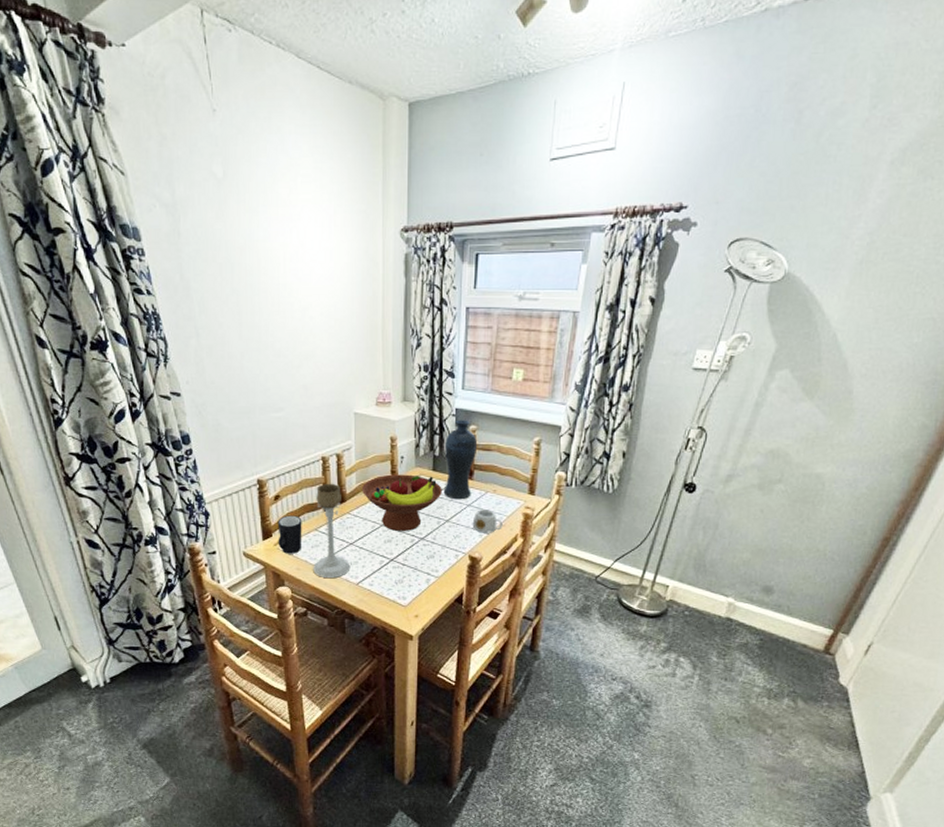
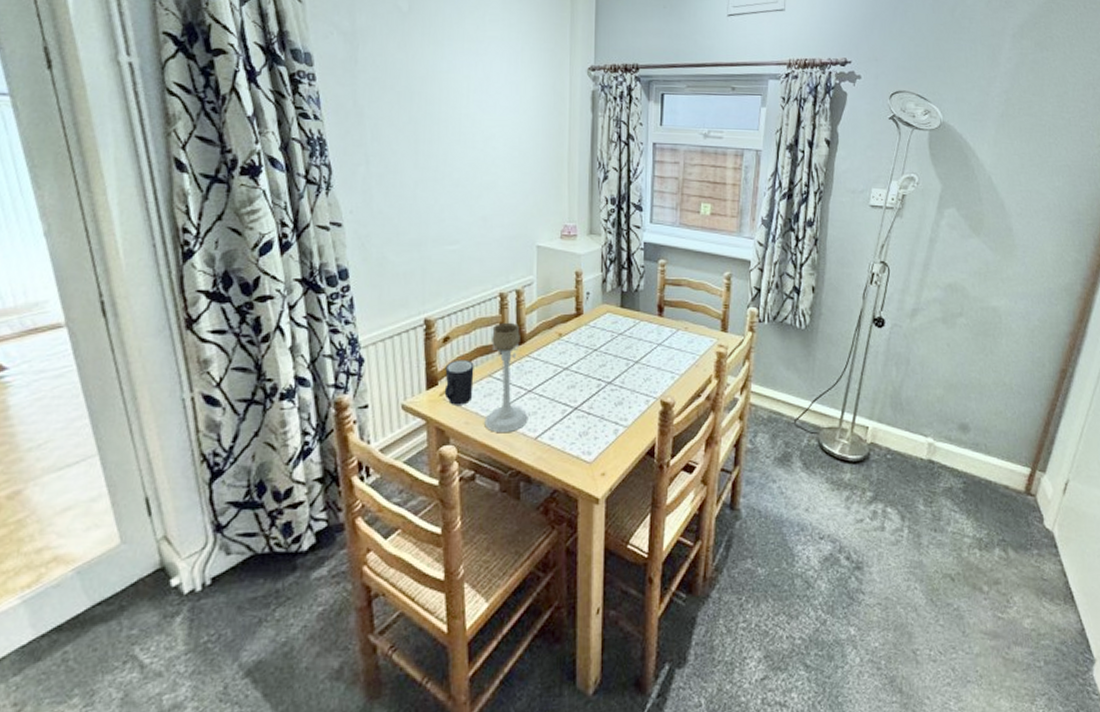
fruit bowl: present [361,474,442,532] -> none [542,312,631,376]
vase: present [443,420,478,500] -> none [632,254,667,339]
mug: present [472,509,503,533] -> none [663,349,696,375]

